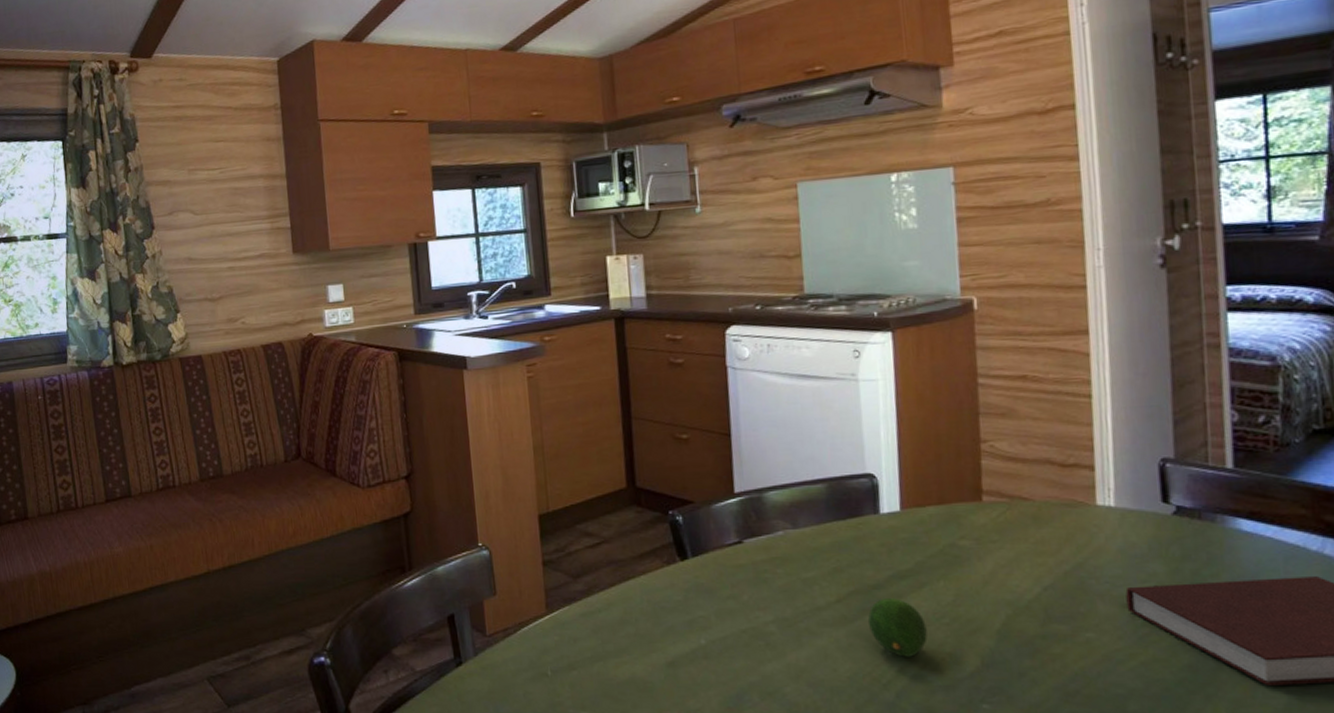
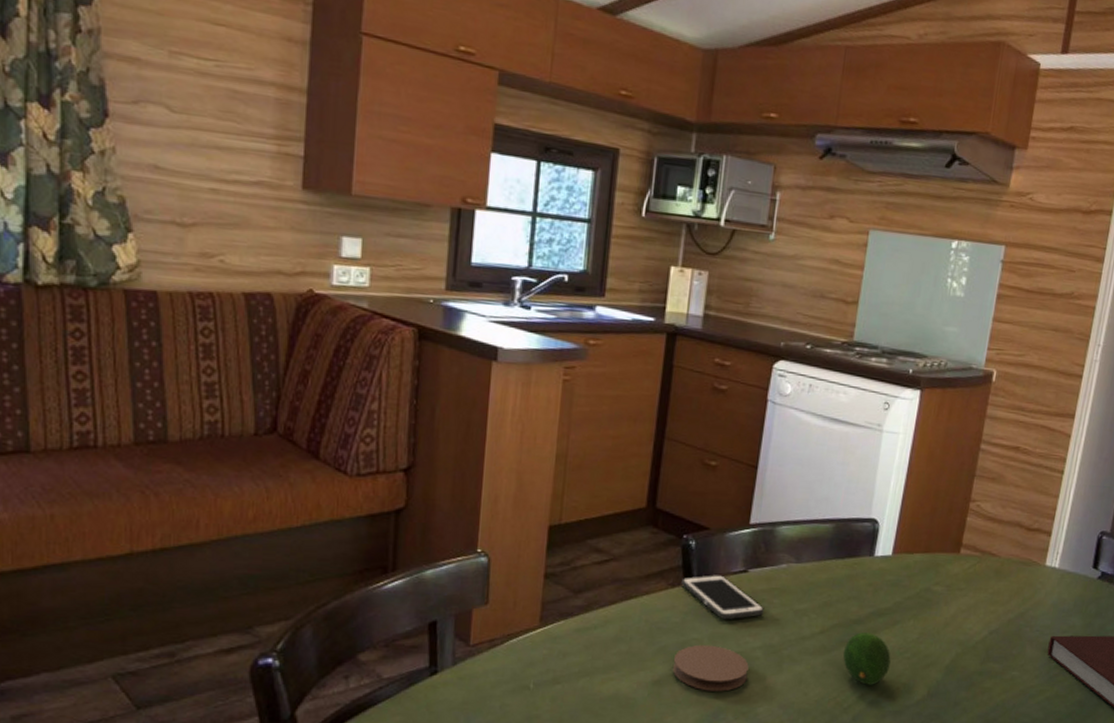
cell phone: none [676,548,769,595] -> present [681,574,764,620]
coaster: none [684,622,766,671] -> present [672,644,749,692]

